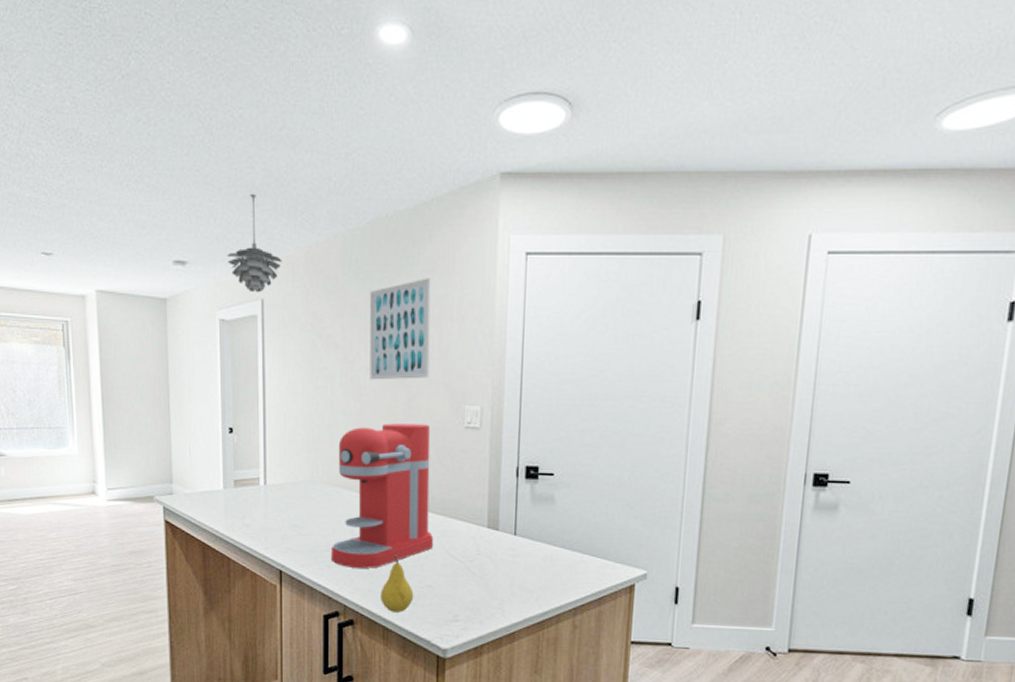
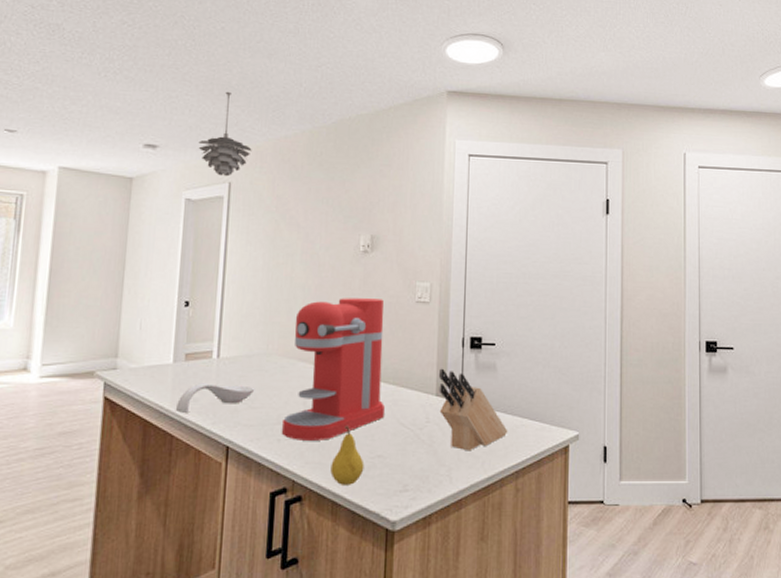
spoon rest: none [229,509,303,539] -> present [175,383,255,414]
wall art: present [369,278,431,380] -> none [329,171,388,258]
knife block: none [490,499,566,586] -> present [439,368,508,451]

